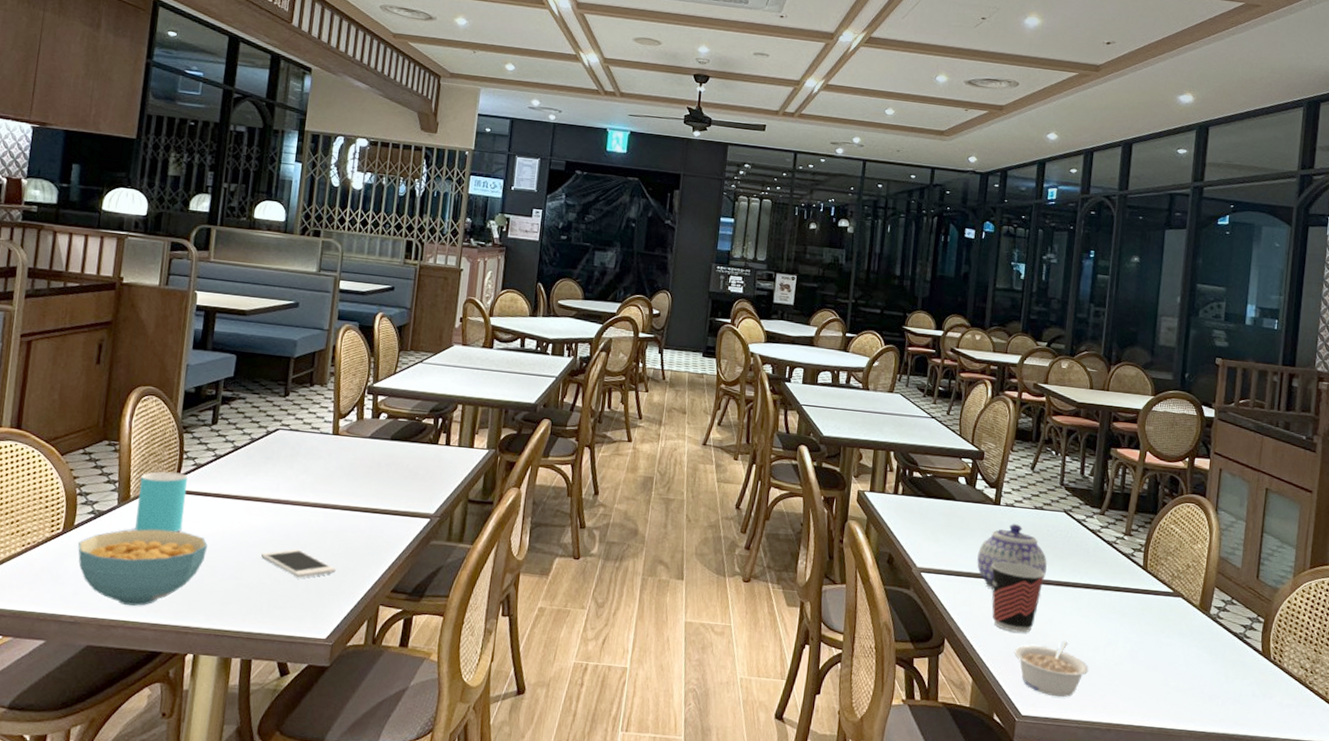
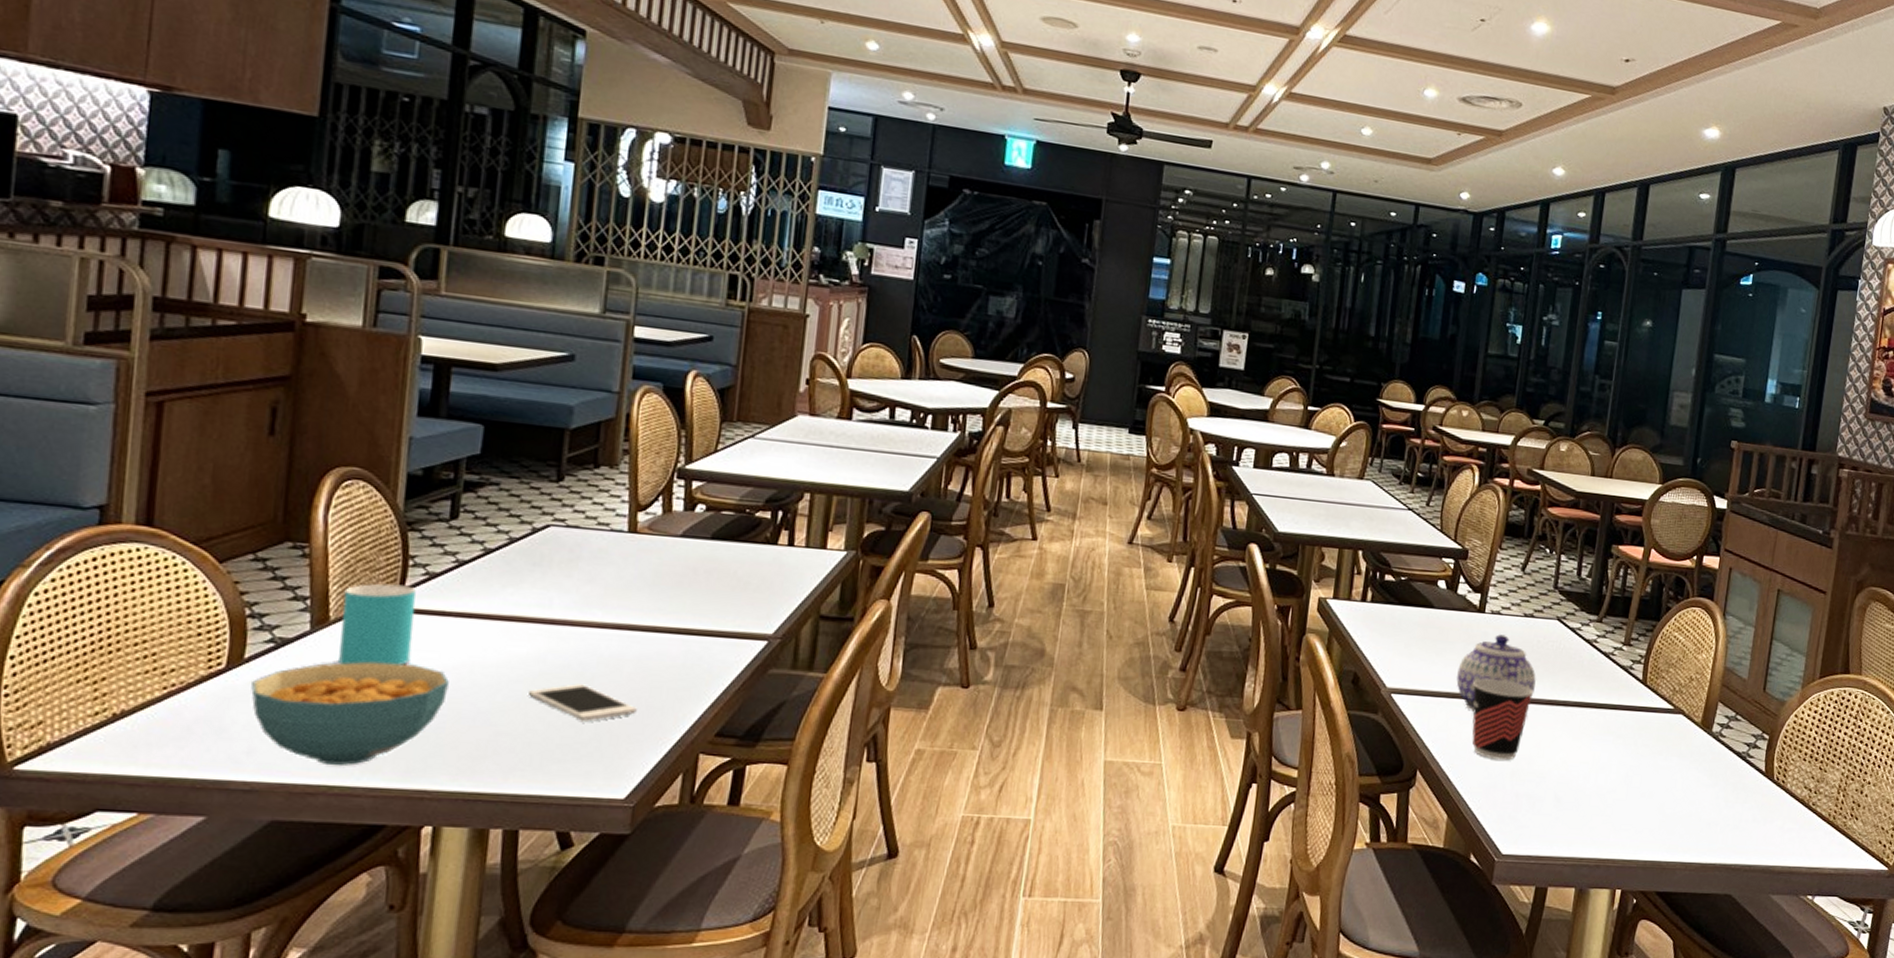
legume: present [1015,641,1089,697] -> none [1496,769,1579,832]

